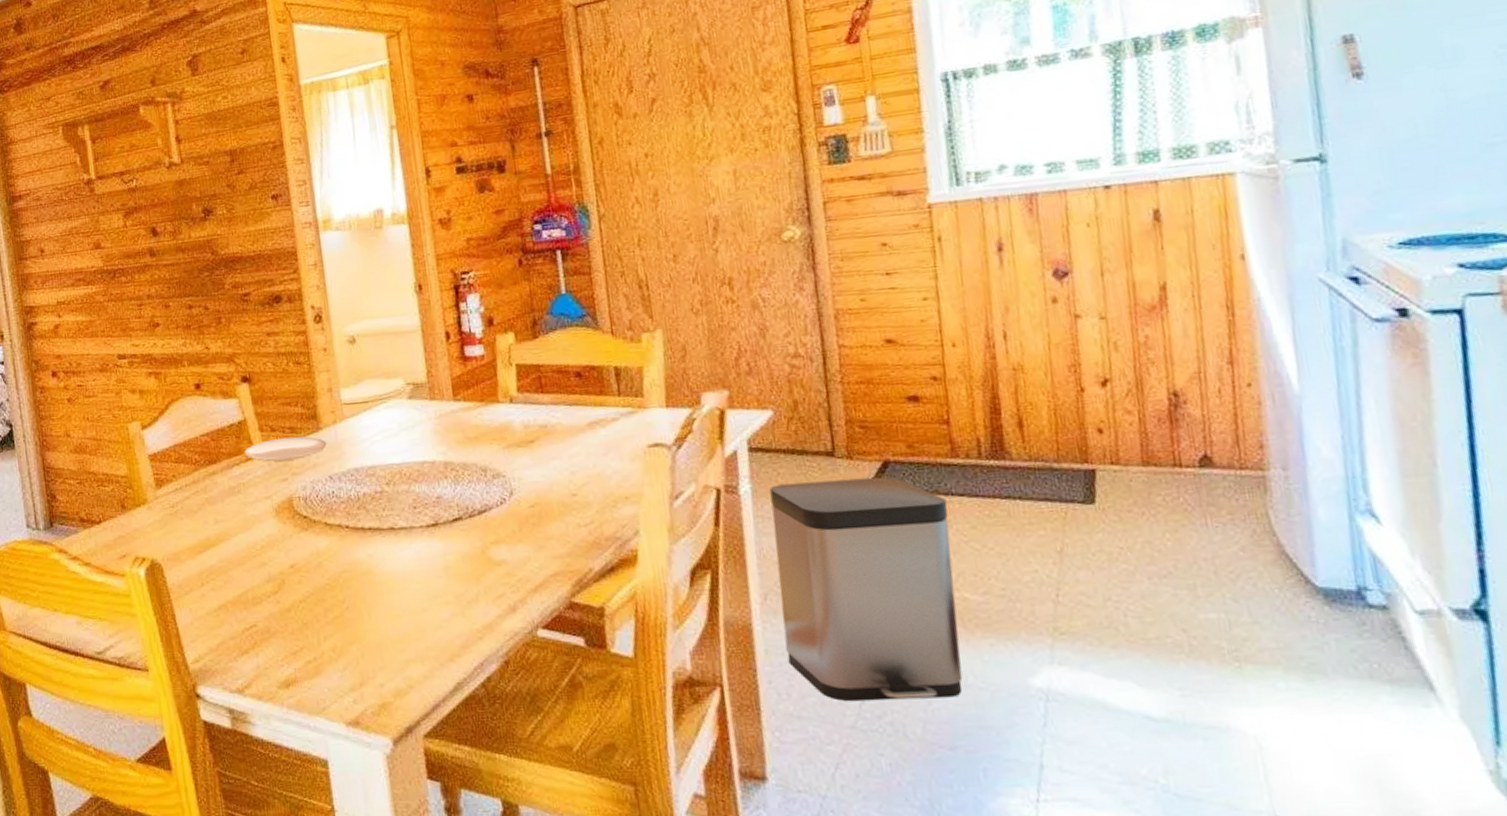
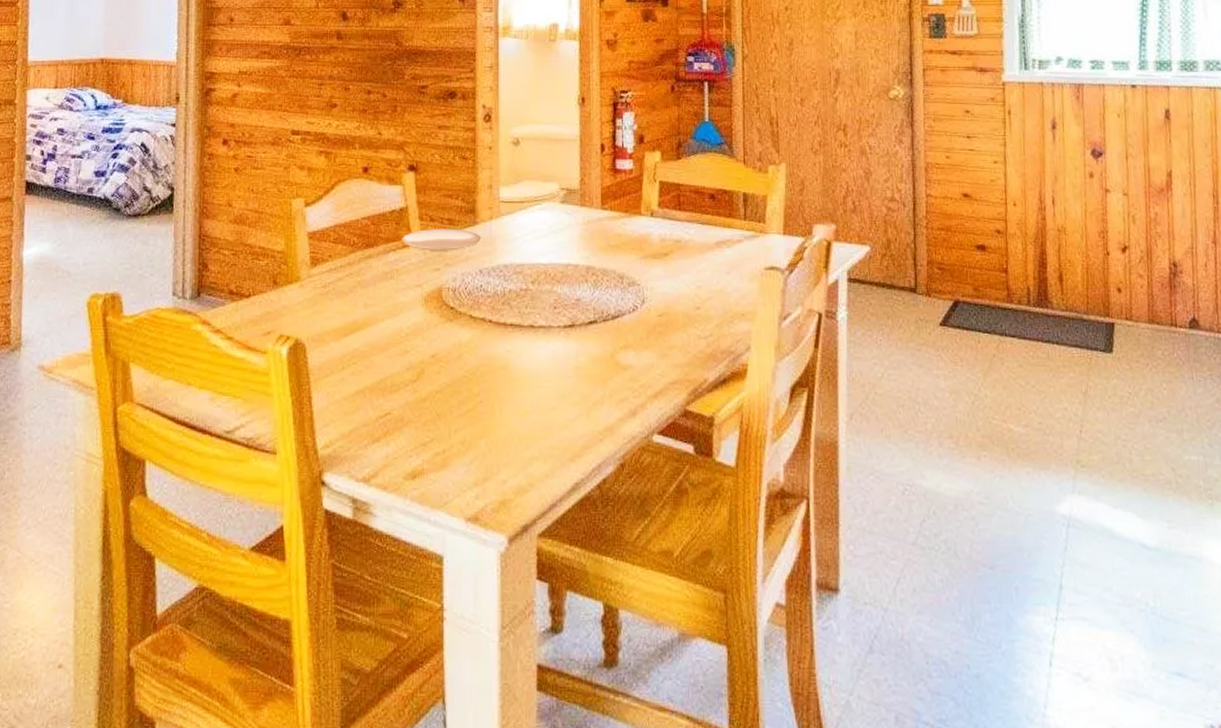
pedal bin: present [769,476,963,702] -> none [862,314,1004,520]

